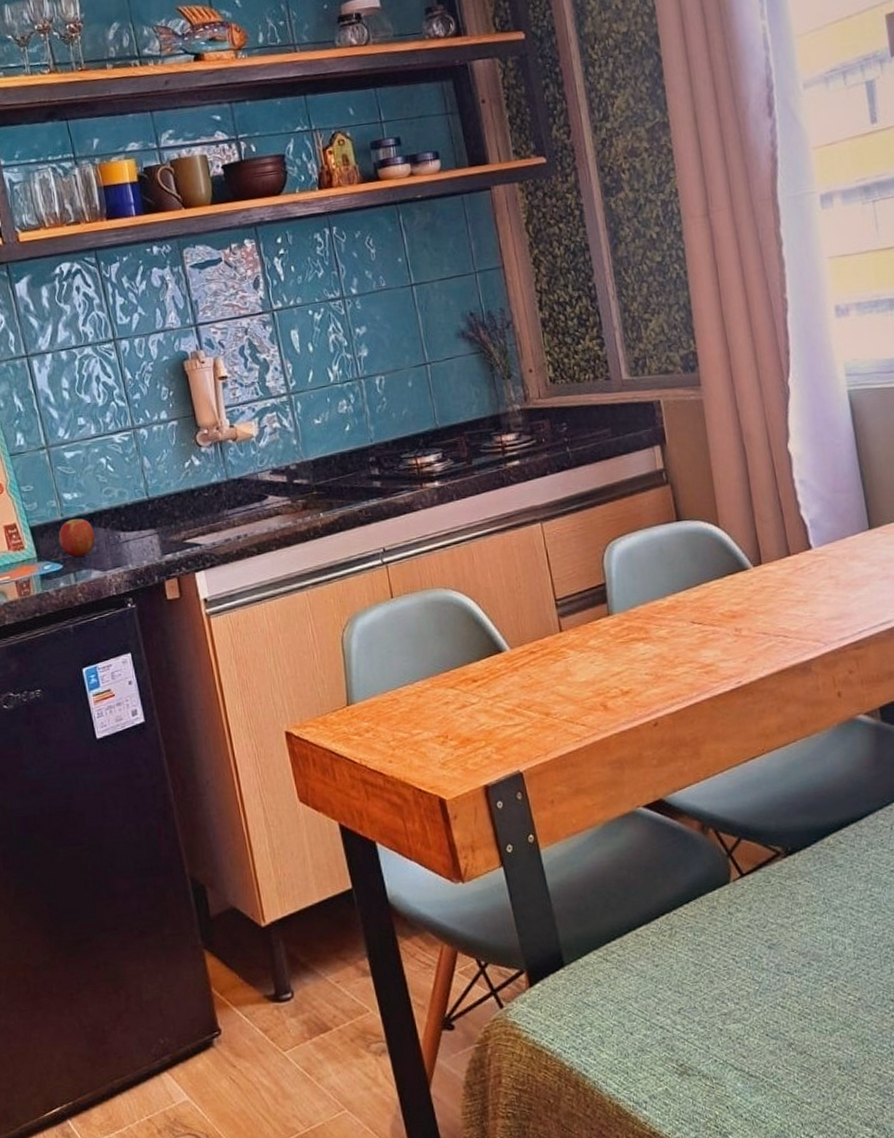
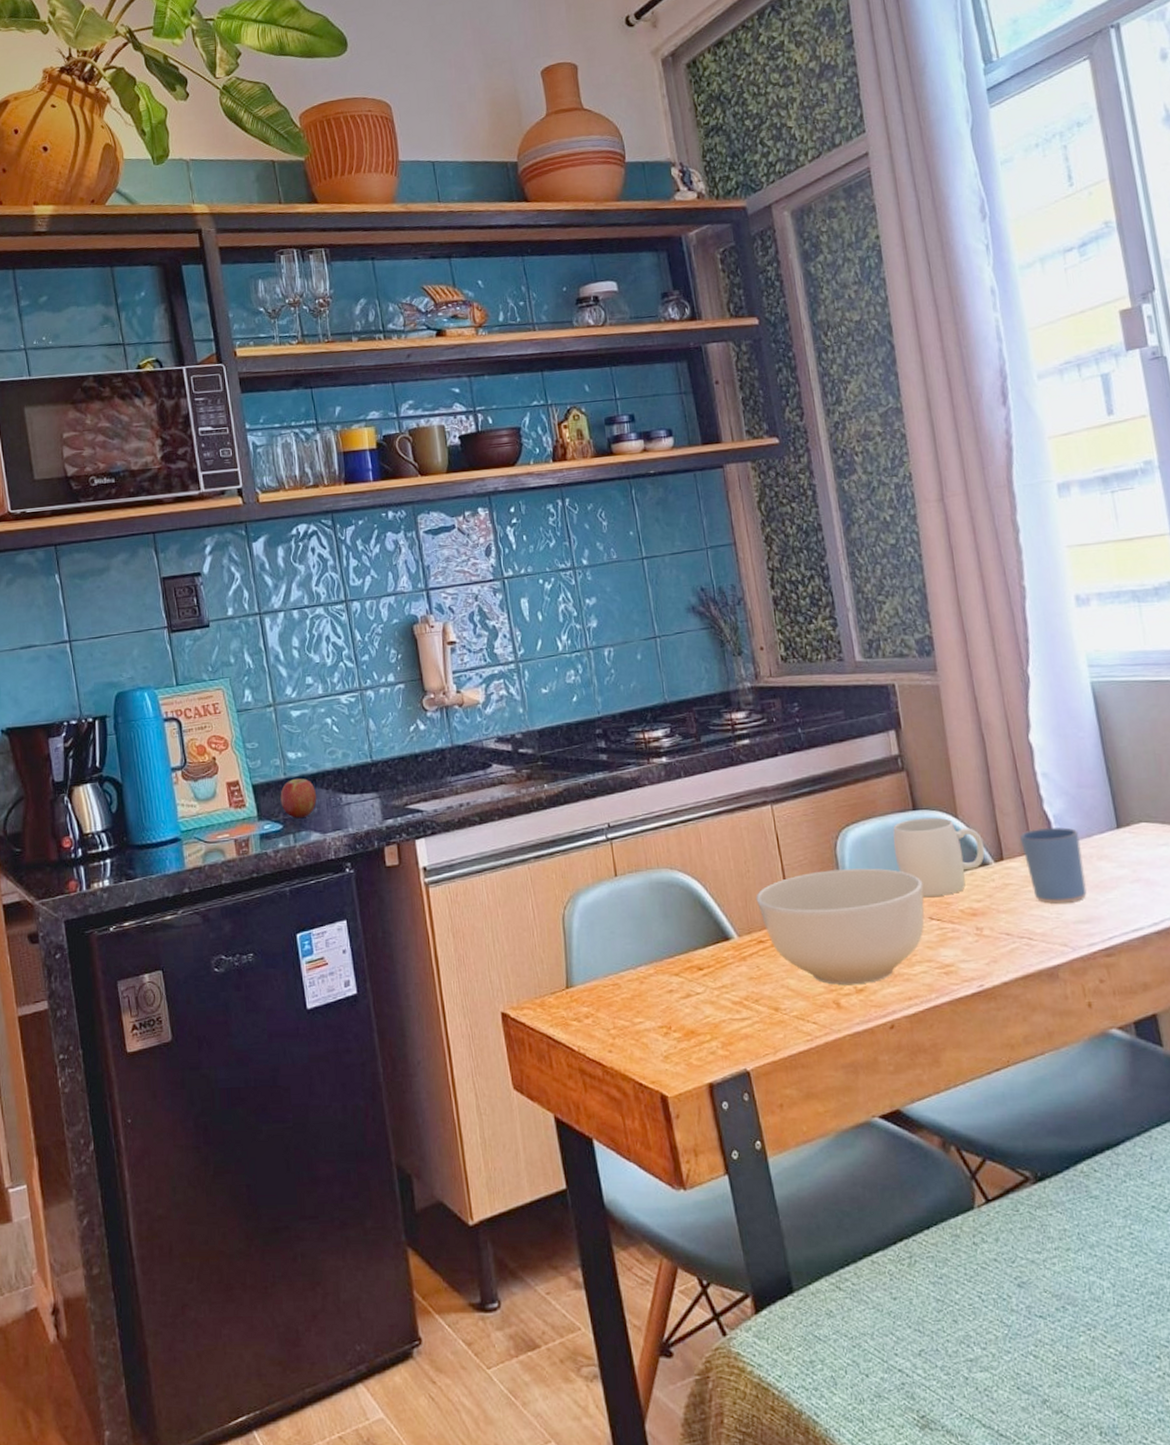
bowl: none [527,578,687,689] -> present [756,868,925,985]
mug: none [657,527,745,603] -> present [893,817,985,897]
mug: none [778,531,839,603] -> present [1020,827,1087,904]

